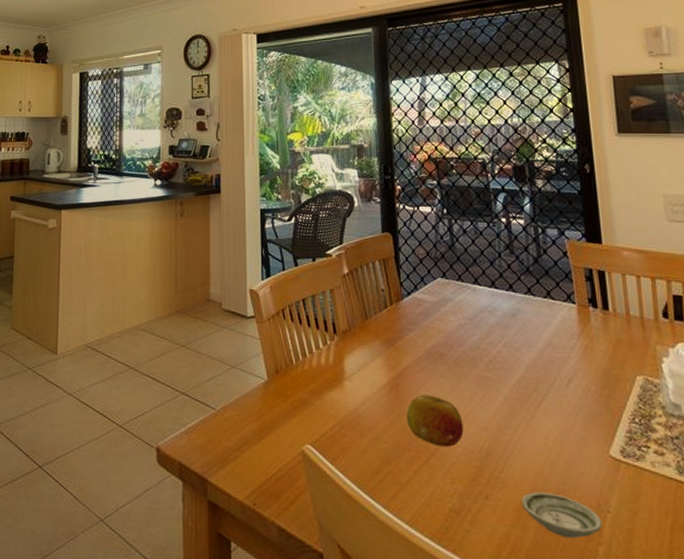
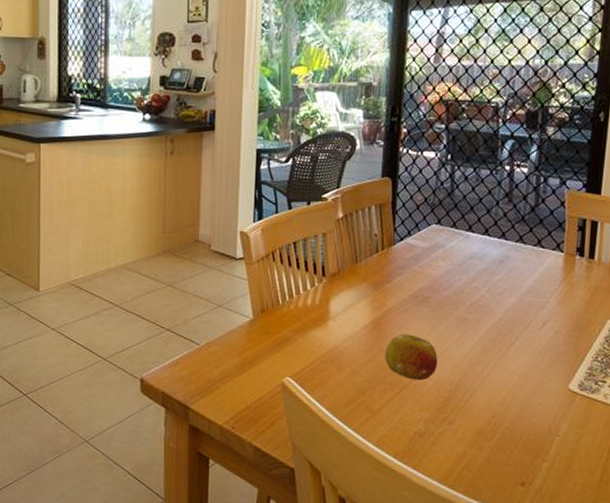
saucer: present [522,492,603,539] -> none [481,419,550,457]

